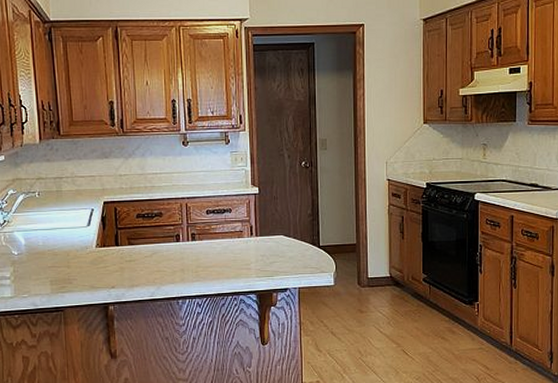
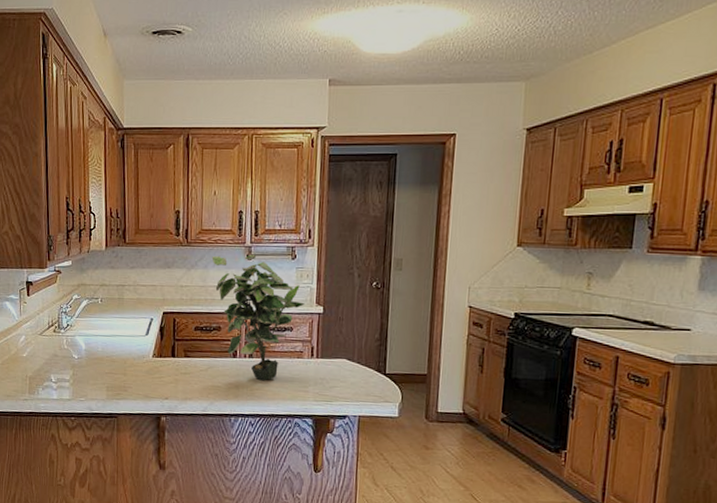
potted plant: none [148,142,241,262] -> present [212,255,305,381]

